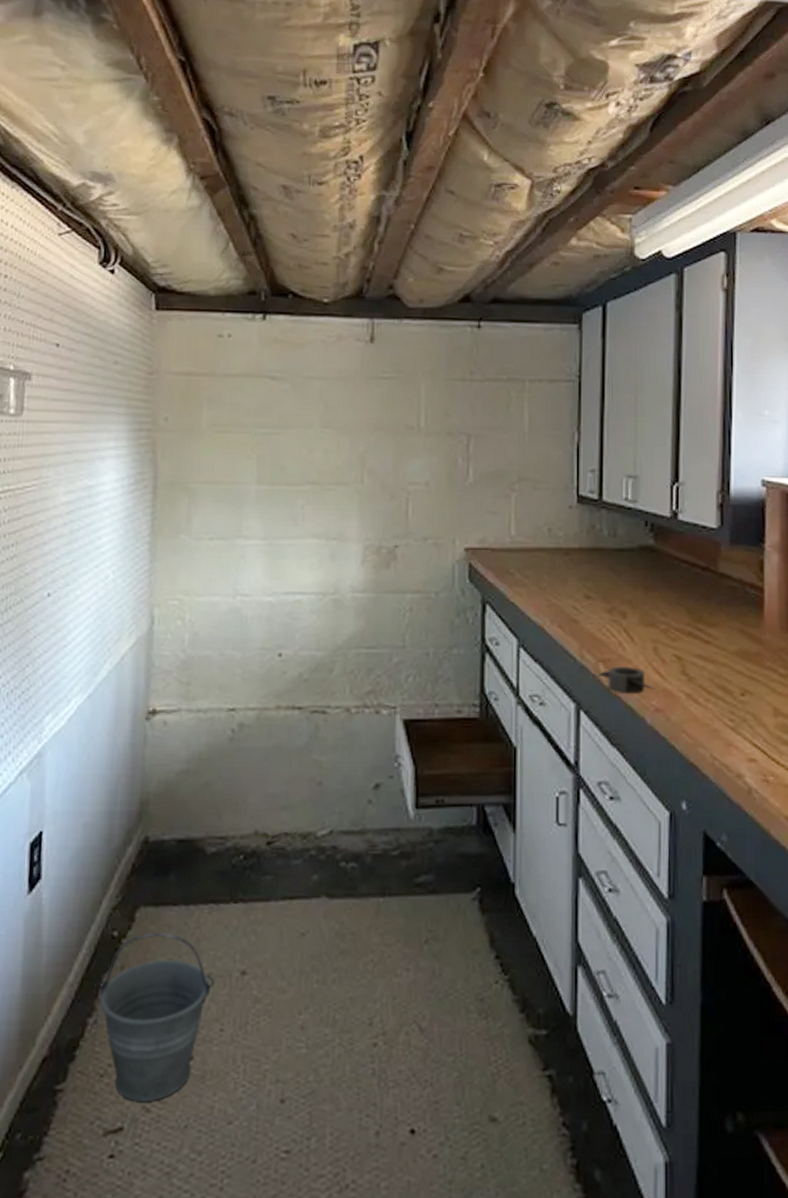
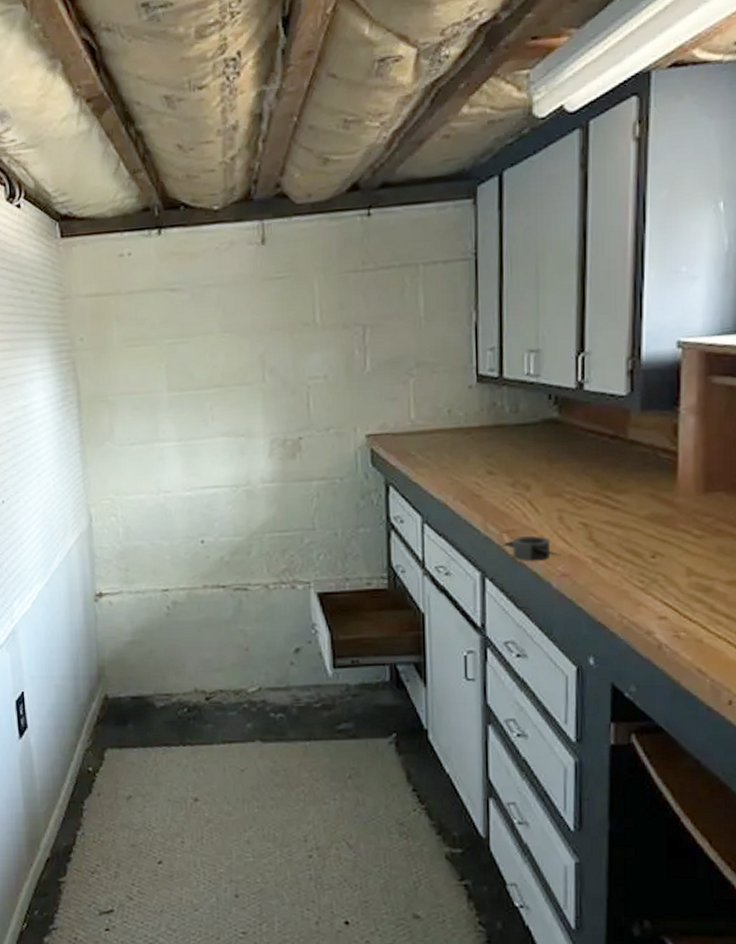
bucket: present [96,933,215,1103] -> none [80,769,173,893]

